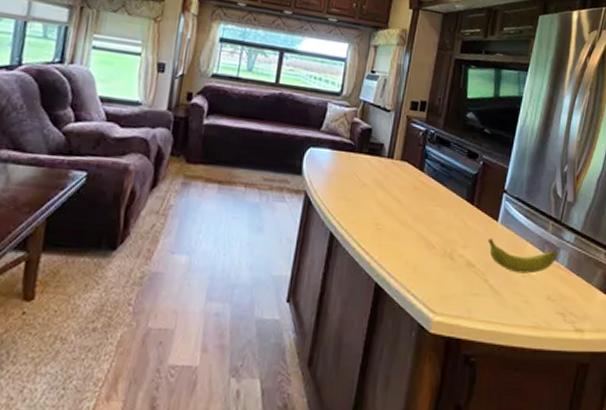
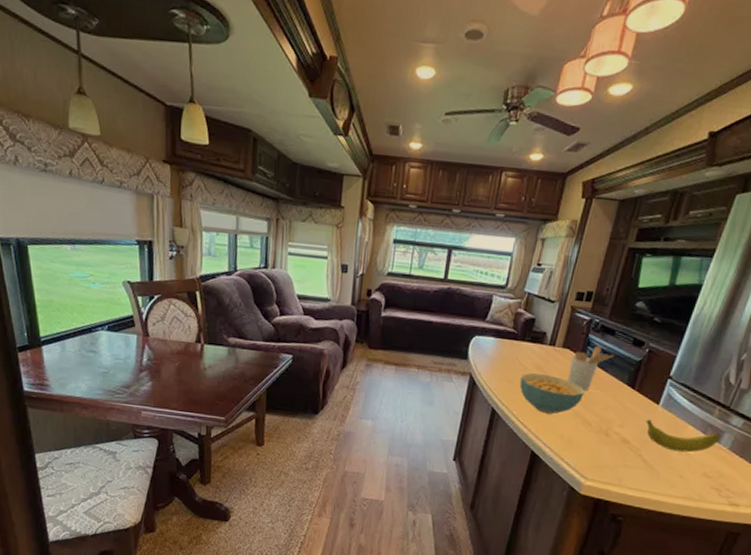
cereal bowl: none [359,189,426,237] -> present [519,373,585,414]
utensil holder: none [408,158,452,209] -> present [567,346,615,391]

